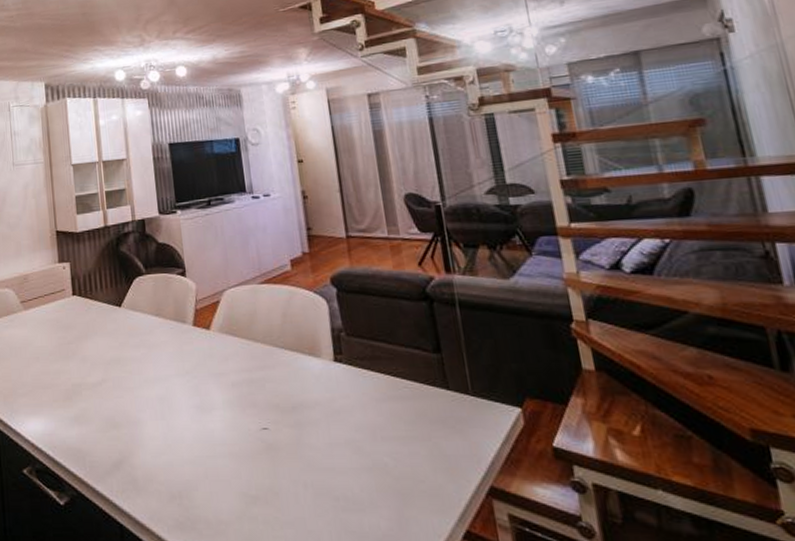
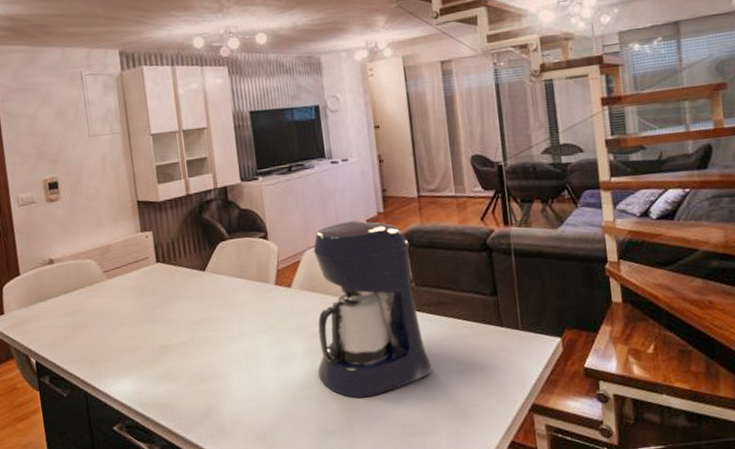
coffee maker: none [233,259,368,461] -> present [313,219,432,399]

